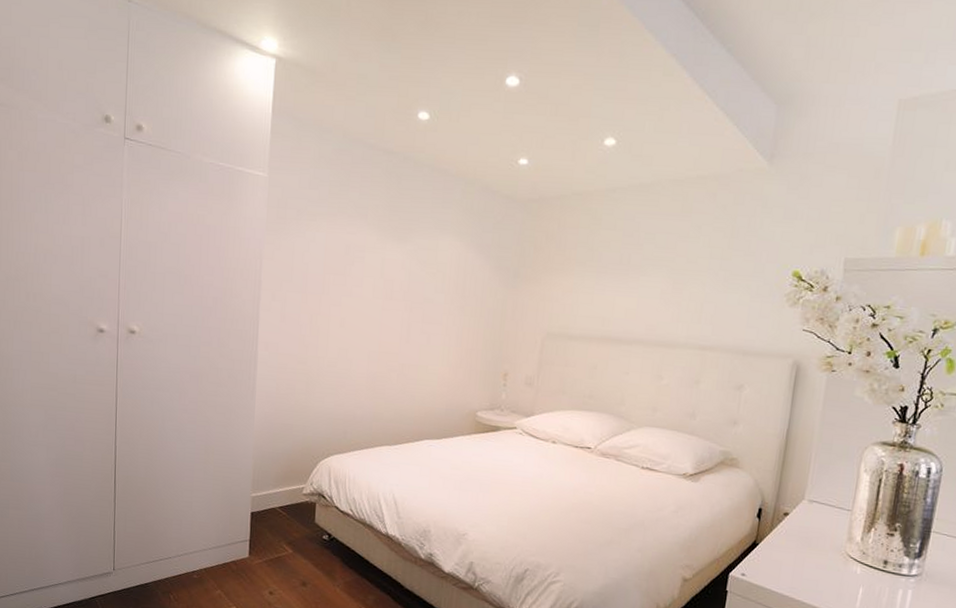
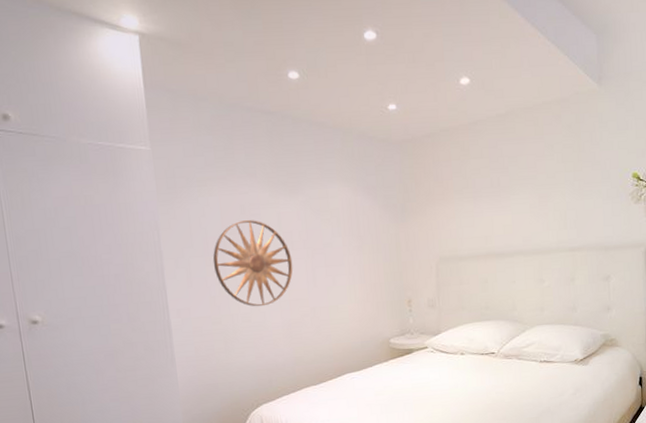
wall art: none [308,261,389,354] -> present [212,220,293,307]

